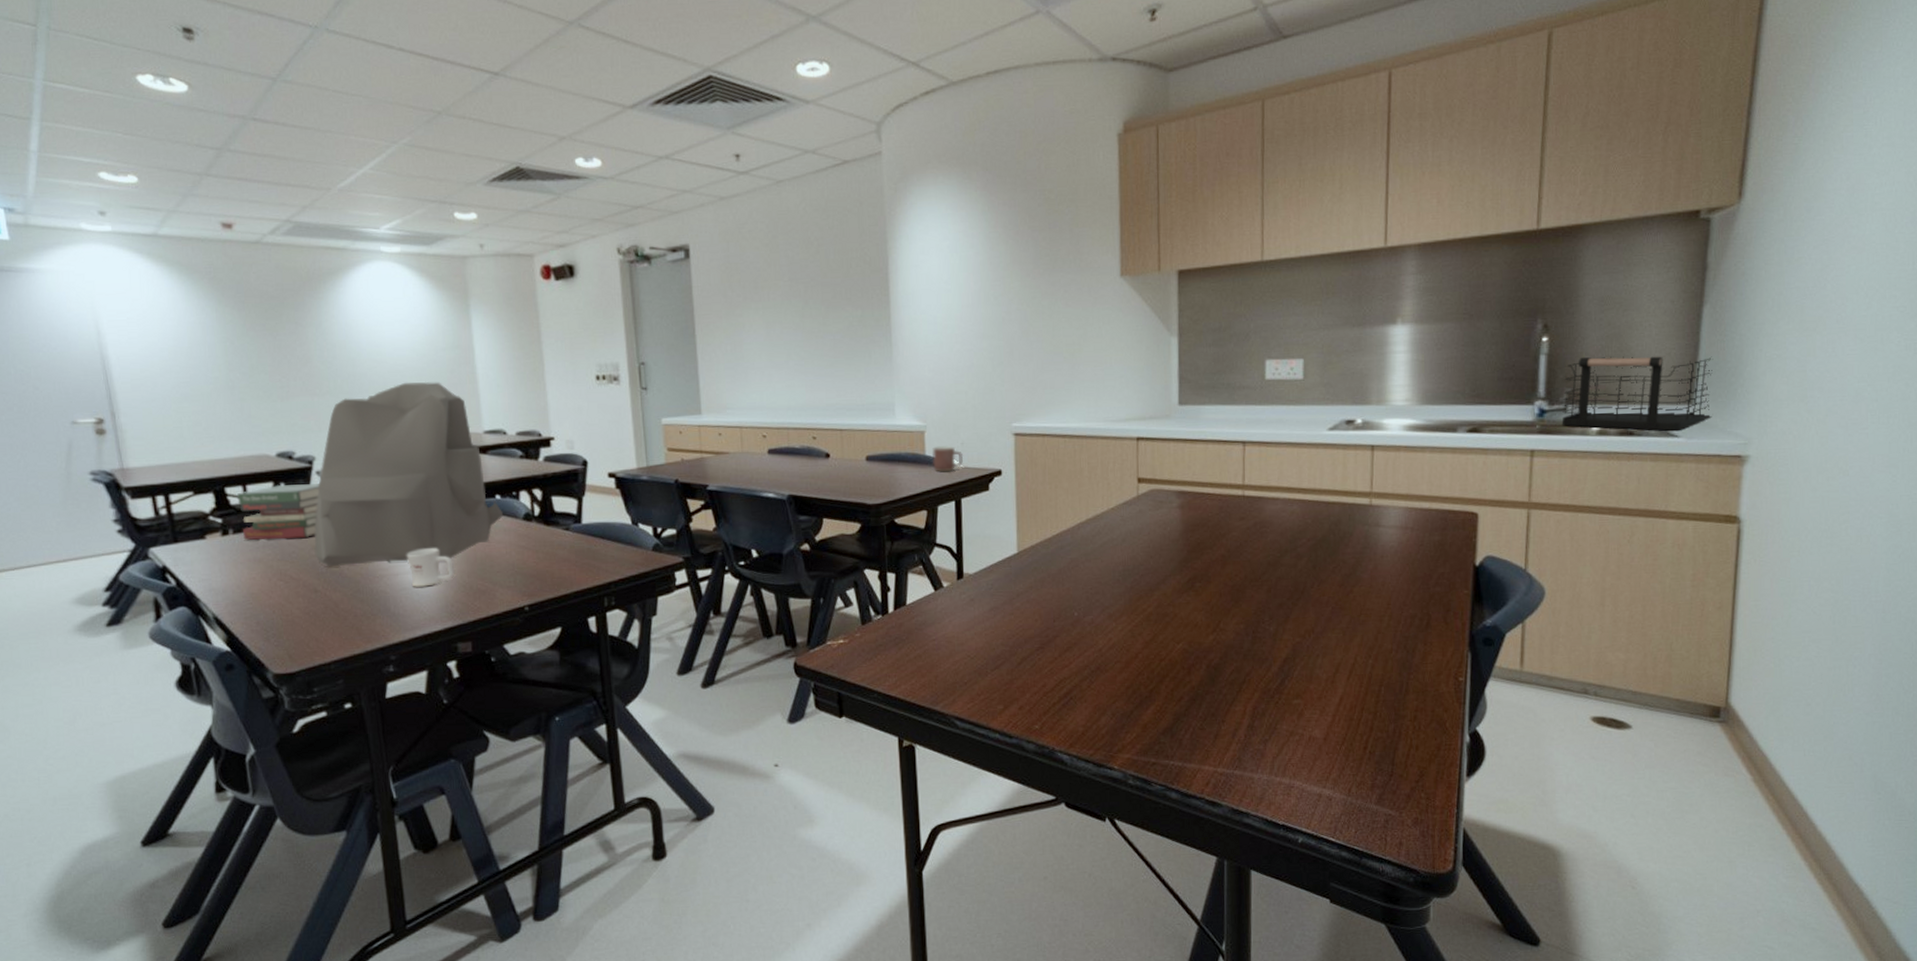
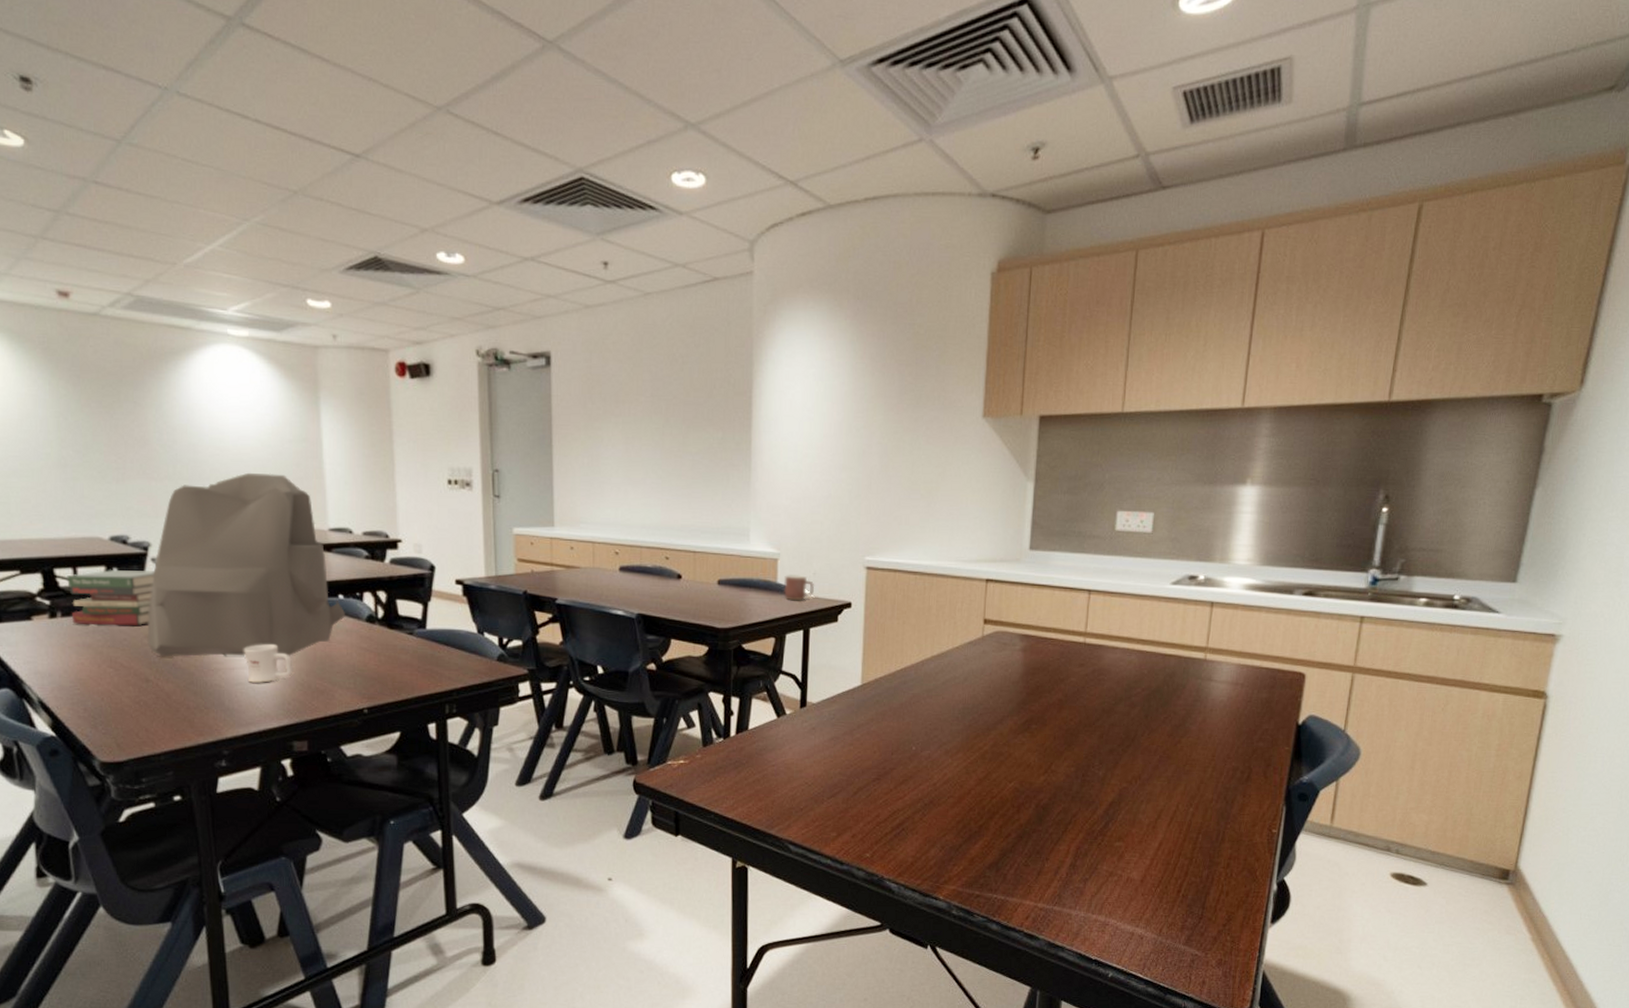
dish rack: present [1561,356,1713,431] -> none [1392,529,1540,606]

